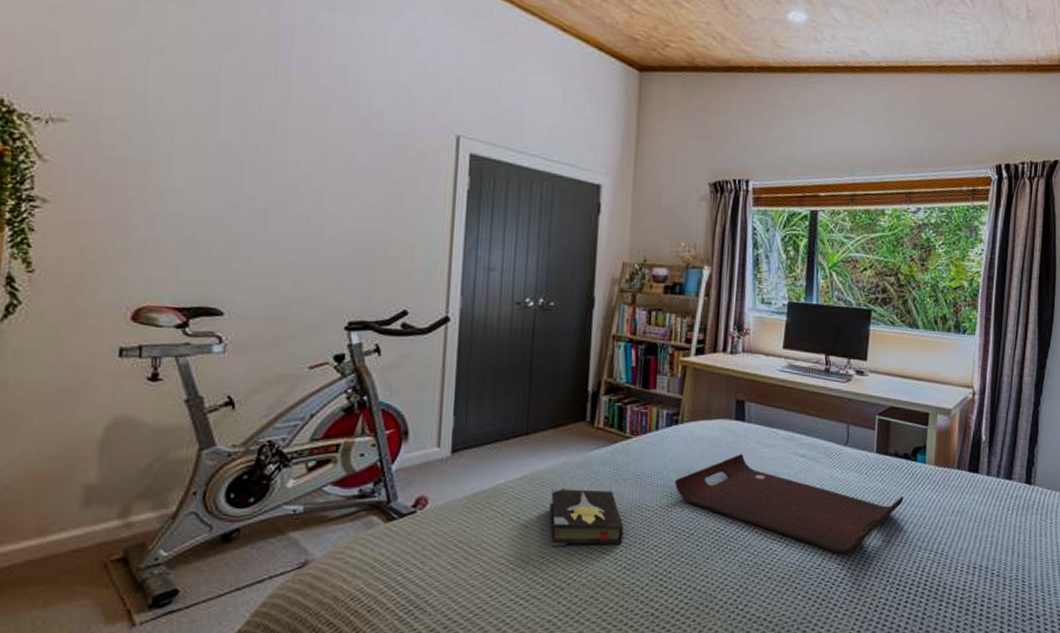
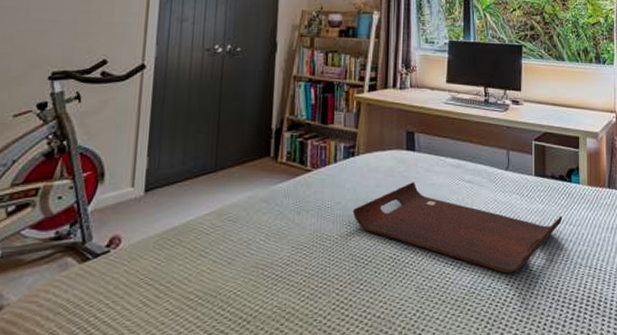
hardback book: present [549,487,624,545] -> none [236,221,307,279]

